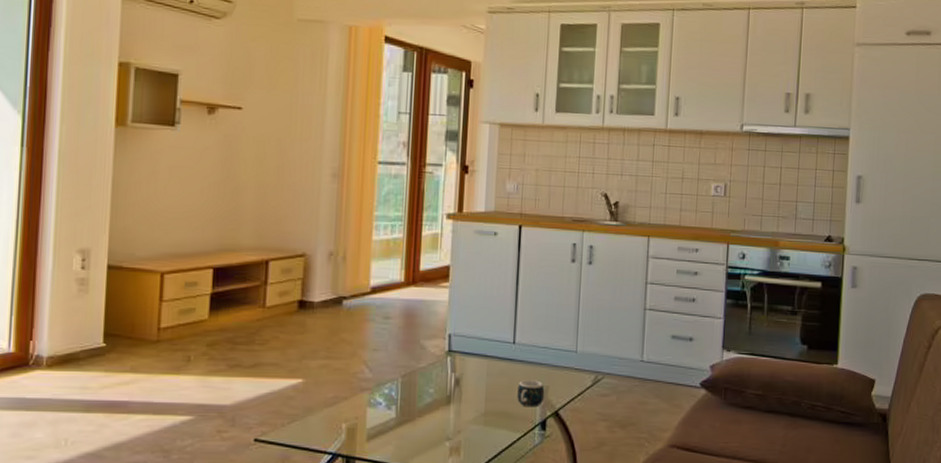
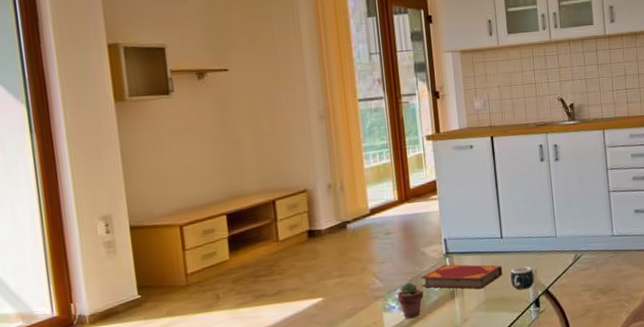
potted succulent: none [385,377,416,419] -> present [397,282,424,318]
hardback book: none [415,364,510,399] -> present [421,264,503,289]

